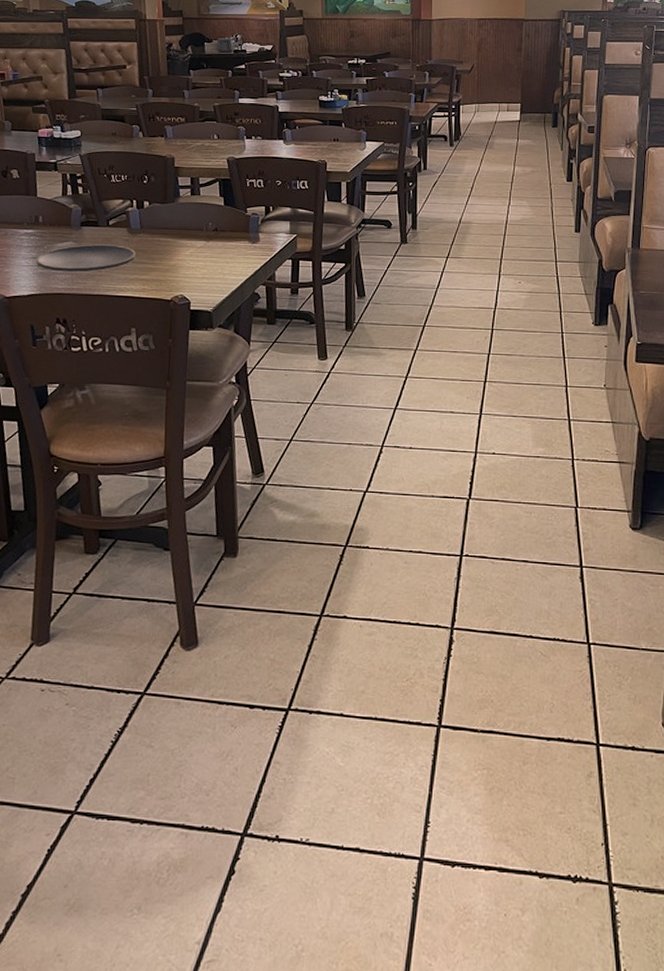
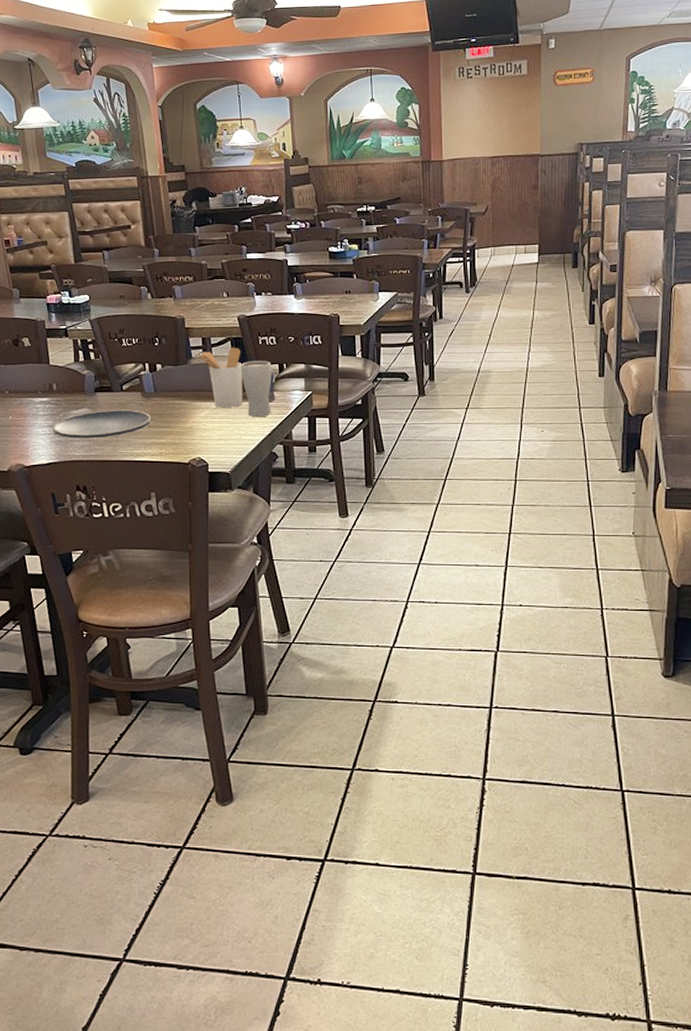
utensil holder: none [184,188,229,247] -> present [196,347,243,407]
drinking glass: none [227,202,259,258] -> present [241,361,272,418]

